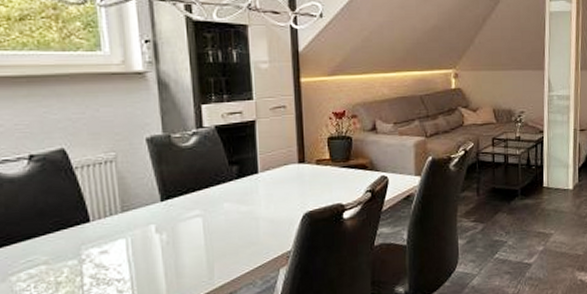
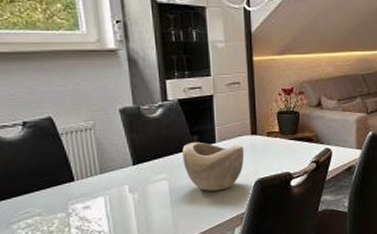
decorative bowl: none [219,172,291,228] -> present [182,141,245,191]

